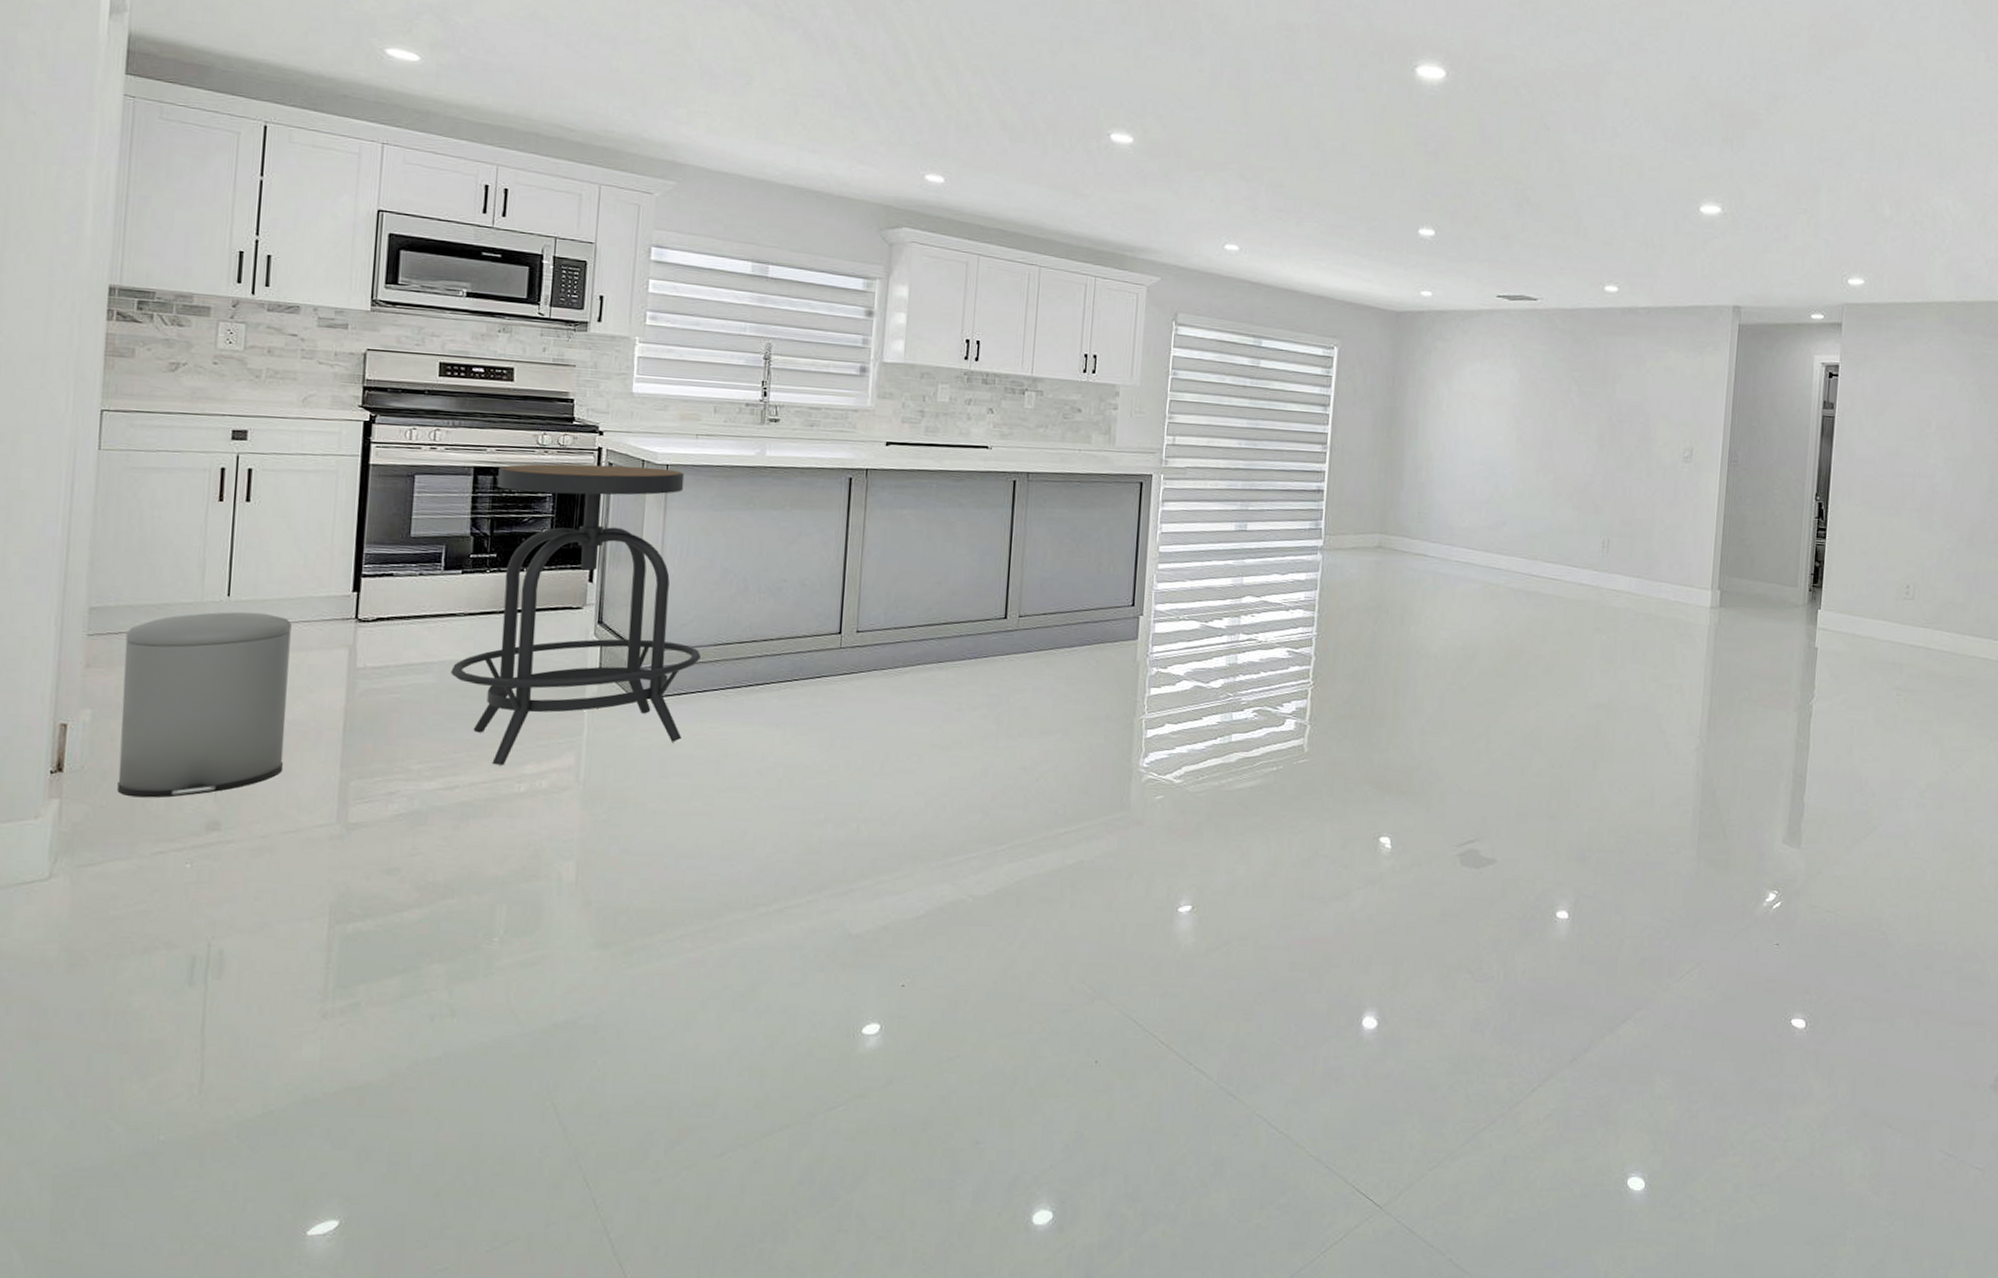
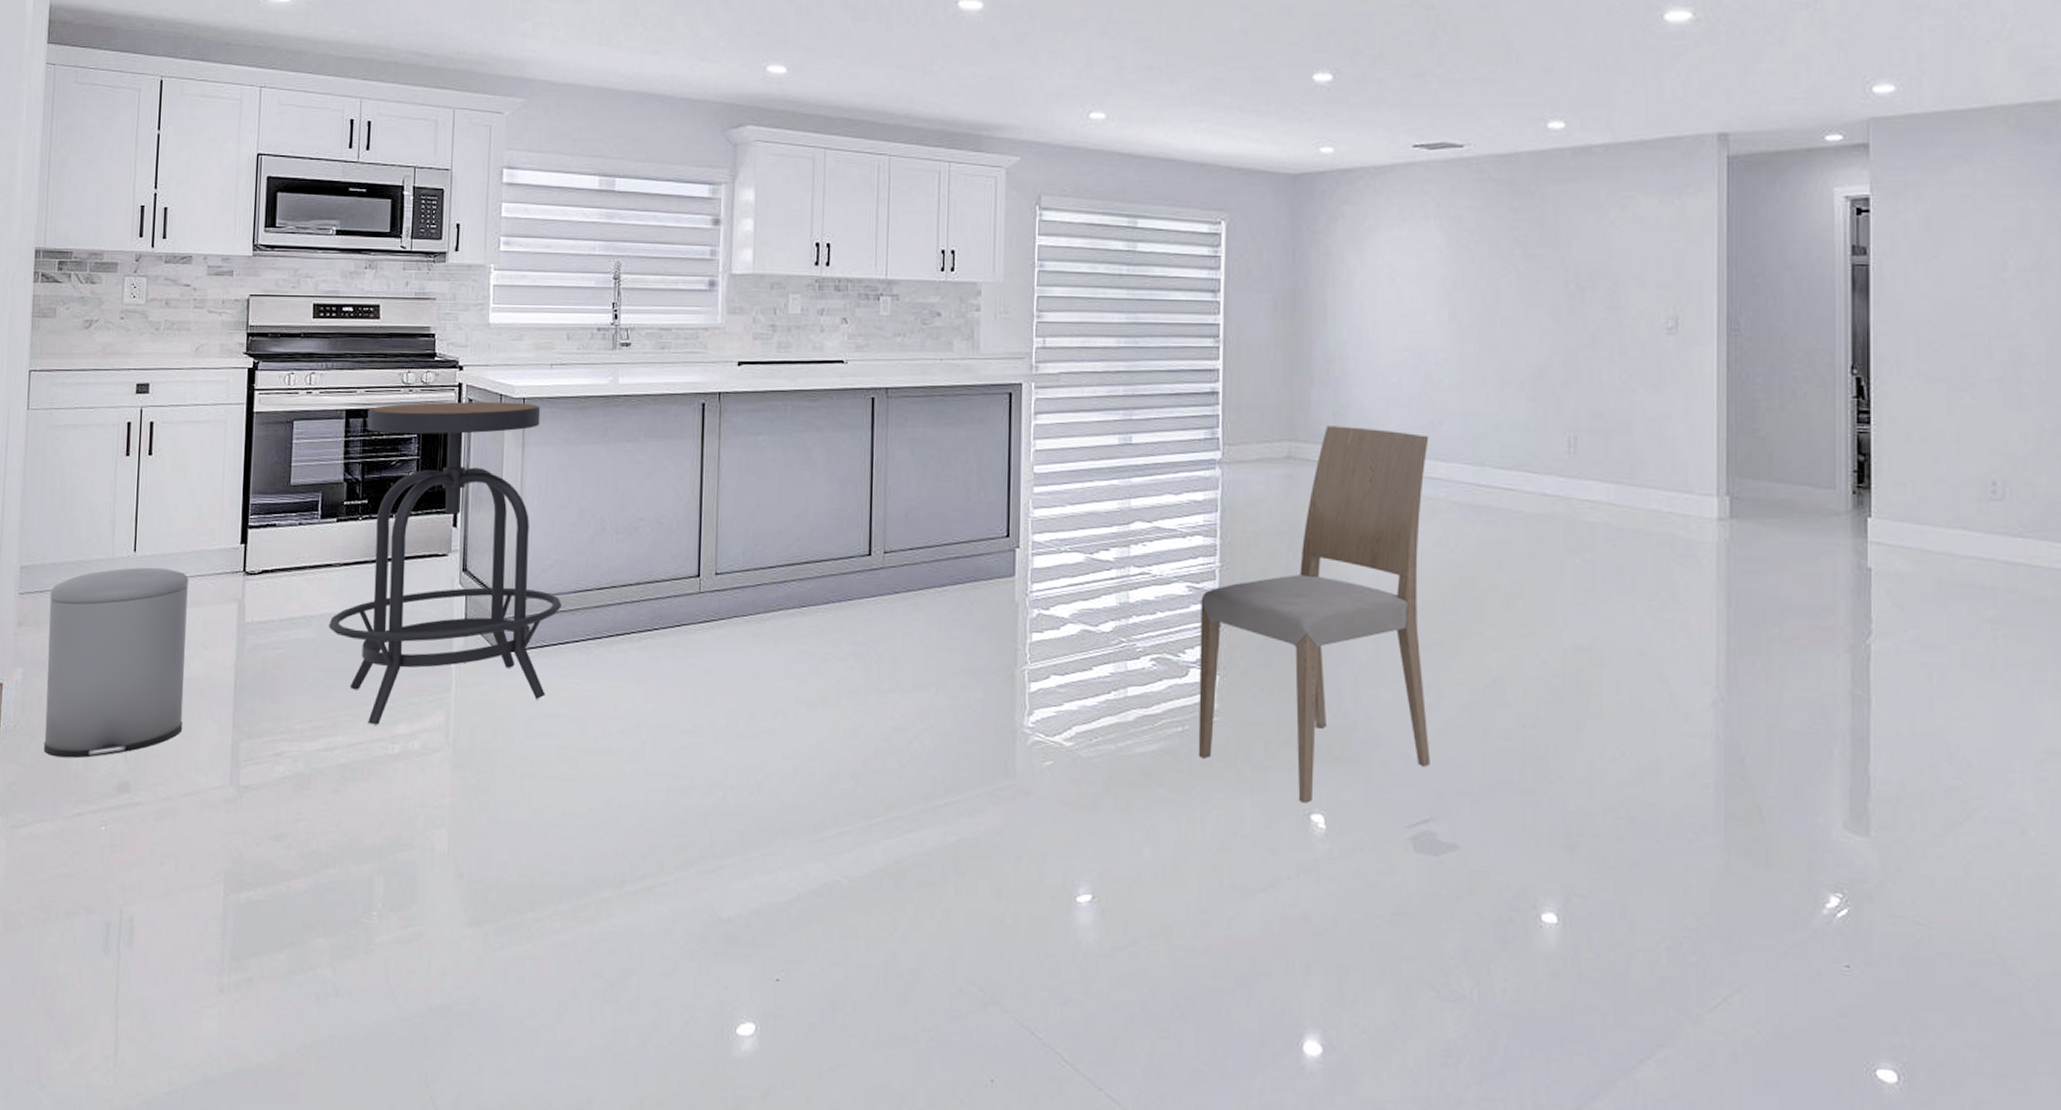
dining chair: none [1289,522,1494,828] -> present [1198,426,1430,803]

